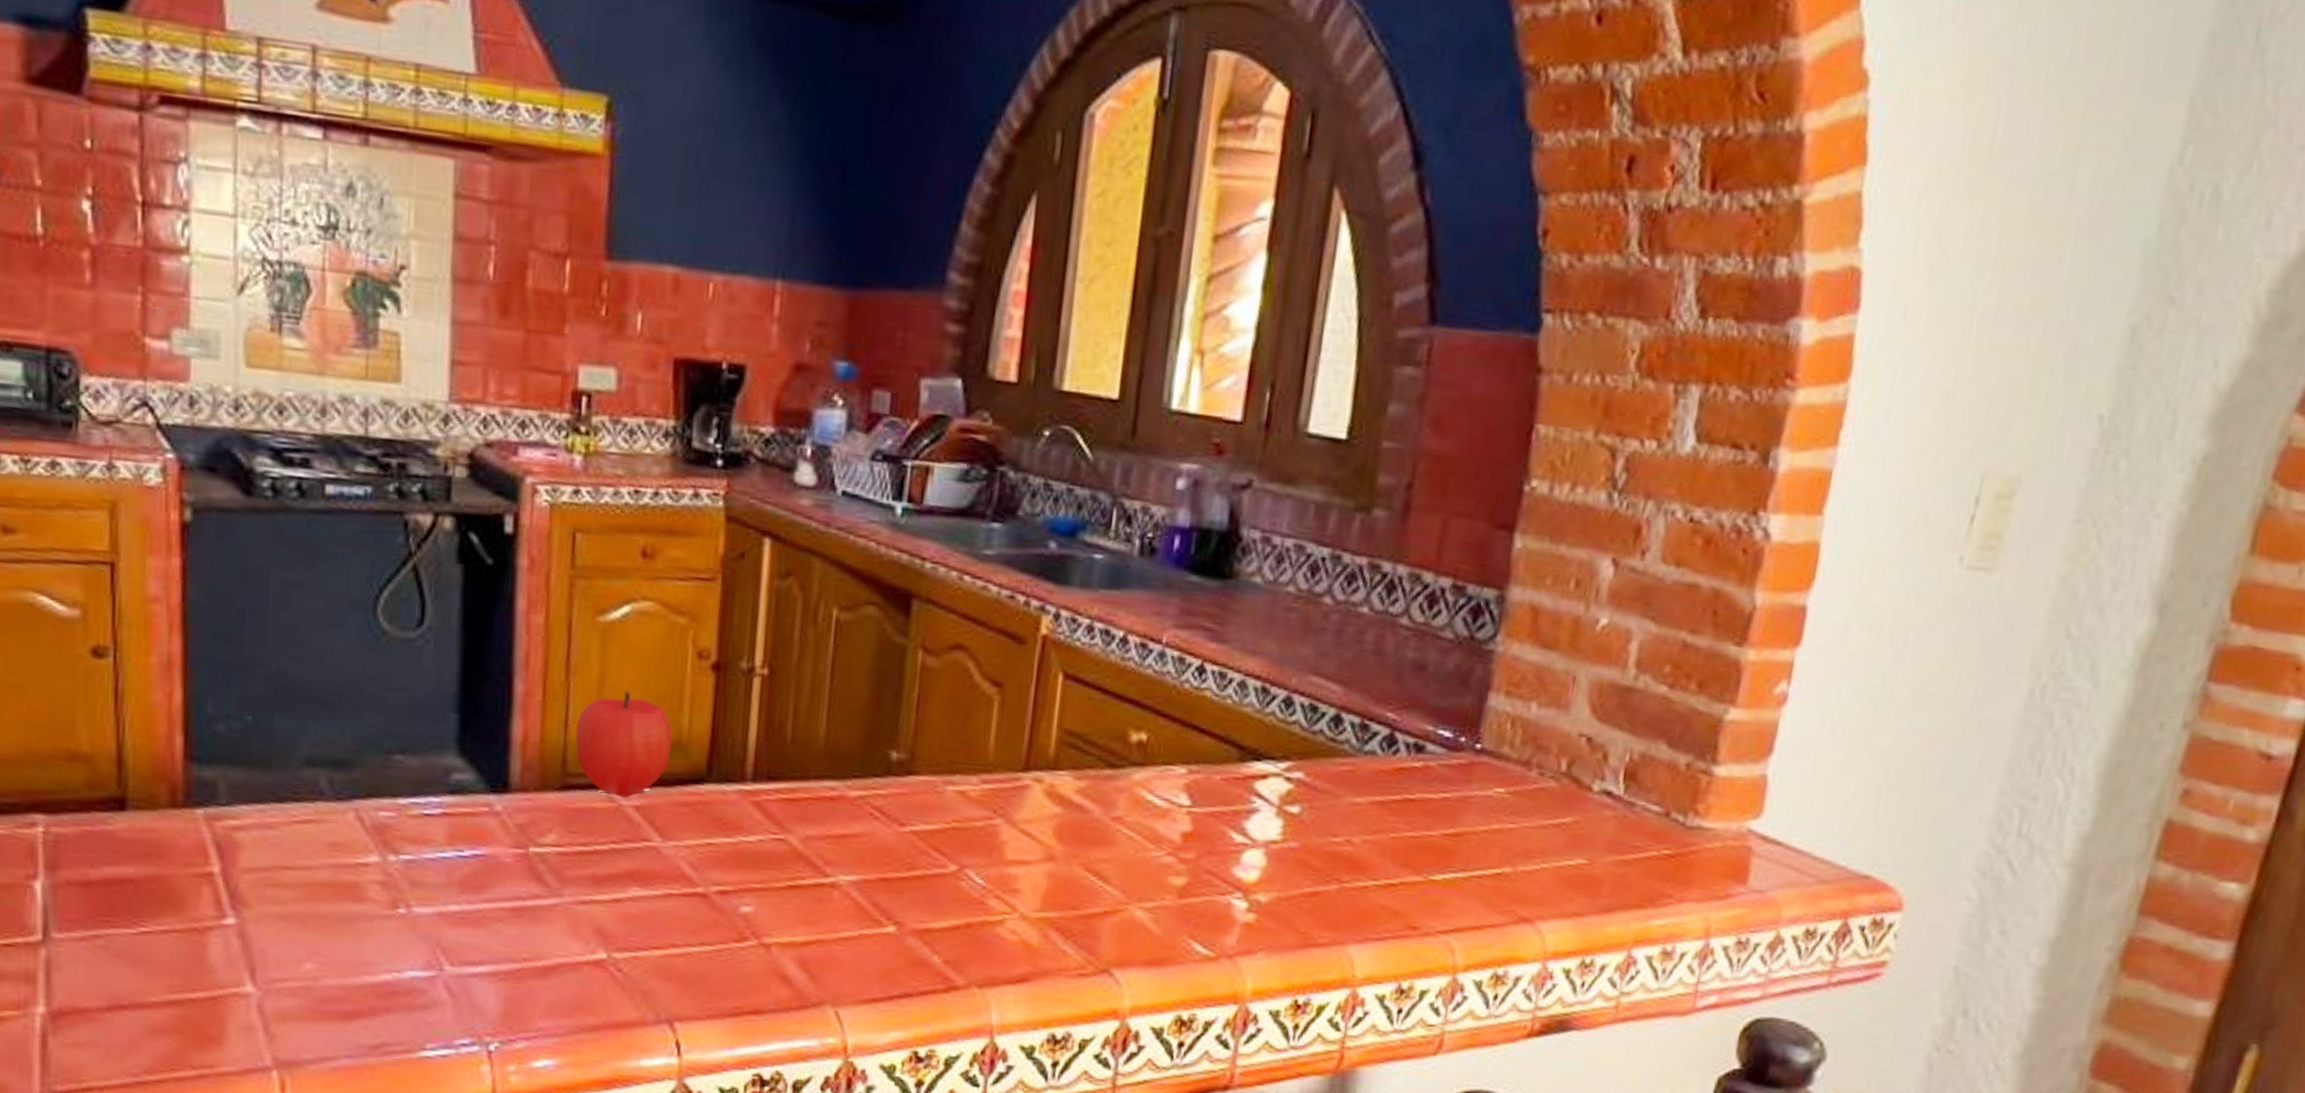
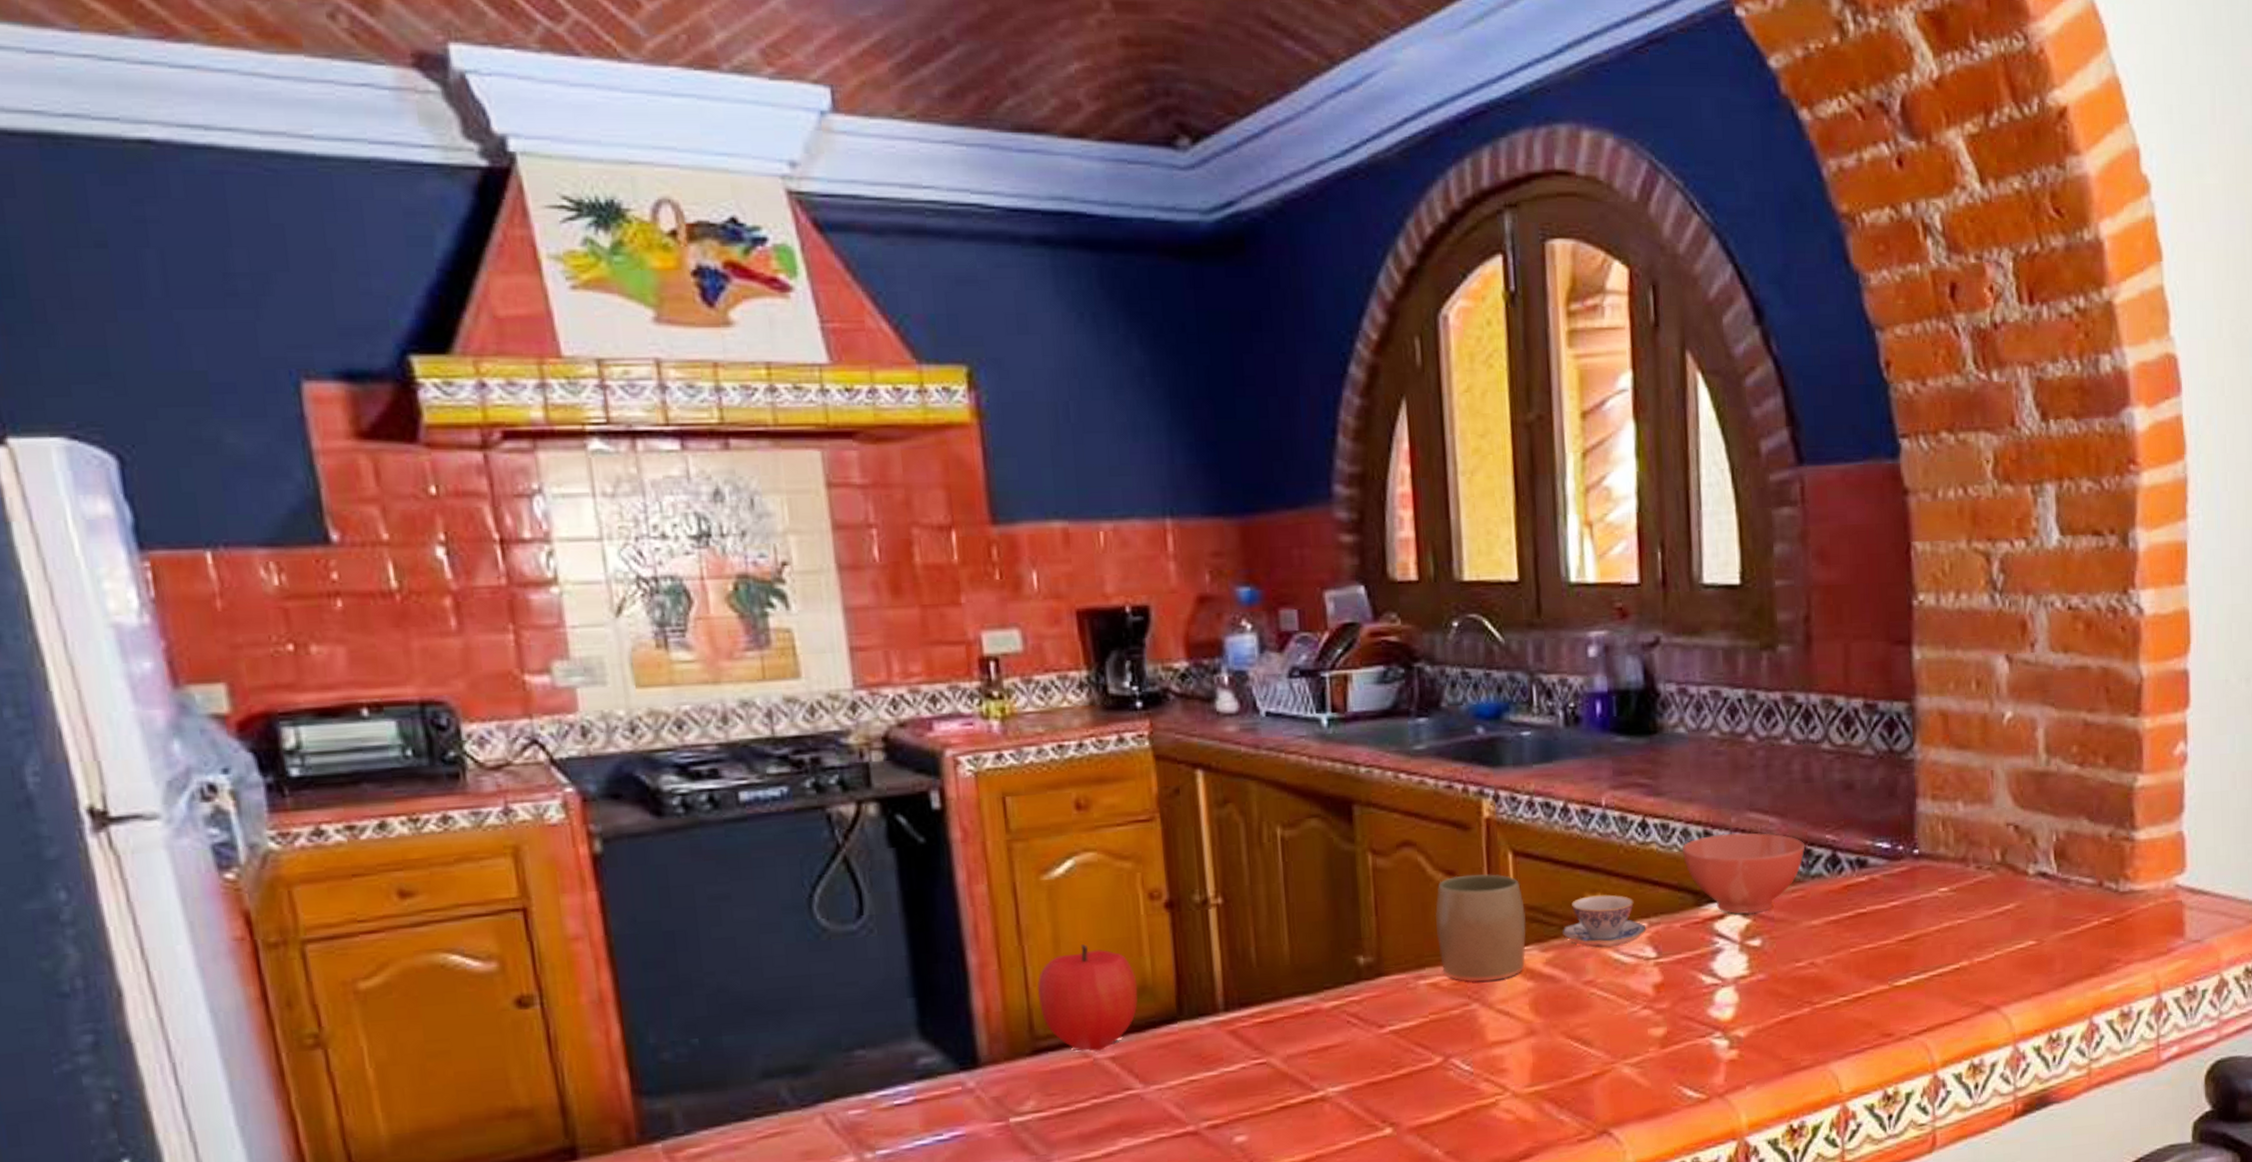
mug: none [972,687,1067,800] -> present [1434,873,1526,982]
teacup: none [1098,731,1185,788] -> present [1561,894,1647,949]
bowl: none [1235,692,1364,780] -> present [1681,832,1806,915]

